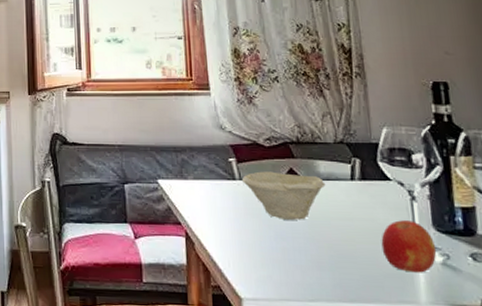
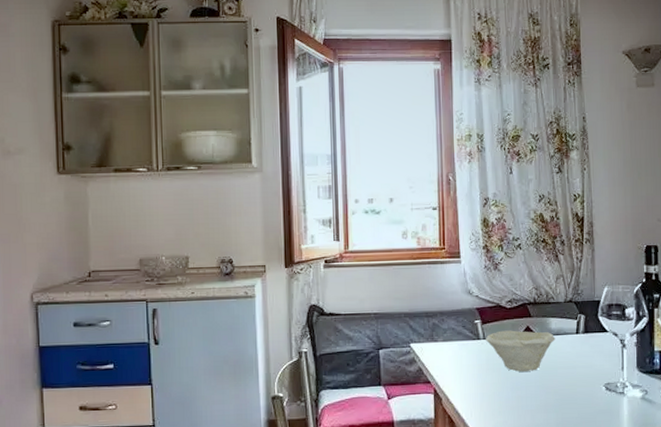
fruit: present [381,220,437,273] -> none [596,365,638,408]

